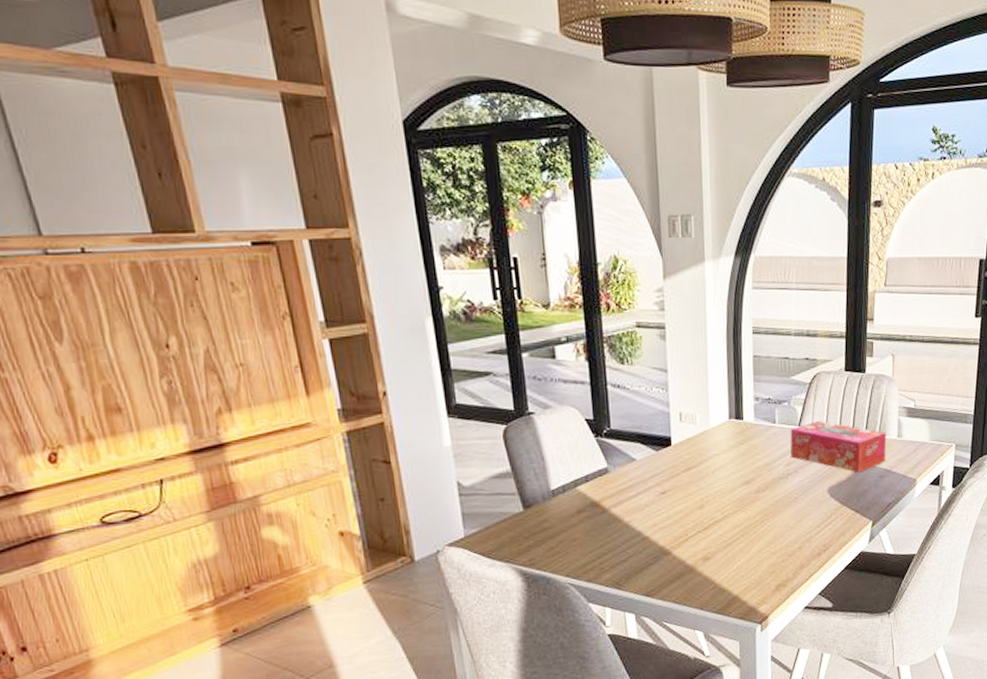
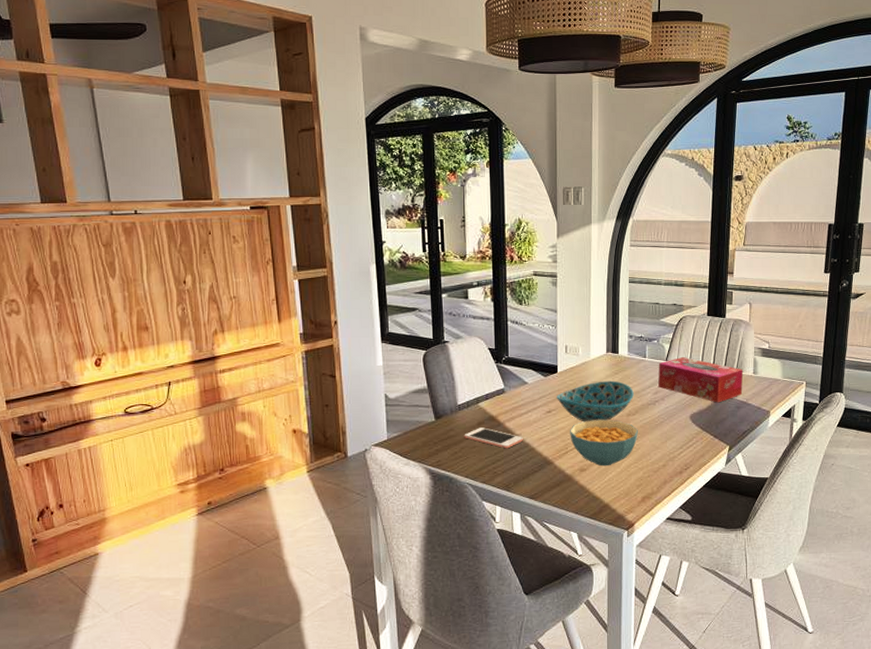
cell phone: none [561,516,634,540] -> present [464,427,523,449]
bowl: none [671,452,763,503] -> present [556,380,634,422]
cereal bowl: none [689,498,770,553] -> present [570,419,639,467]

